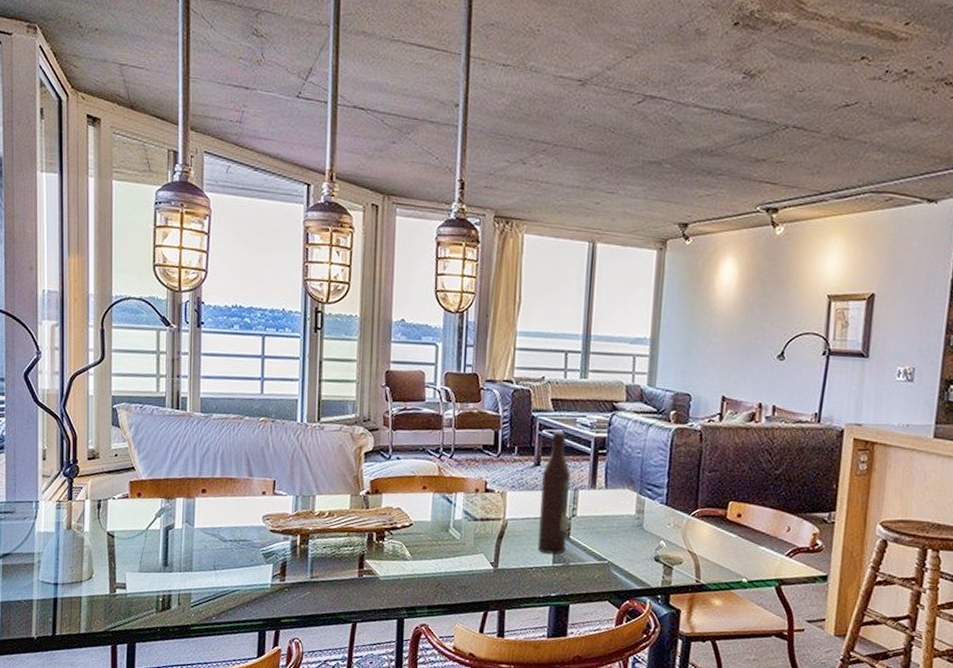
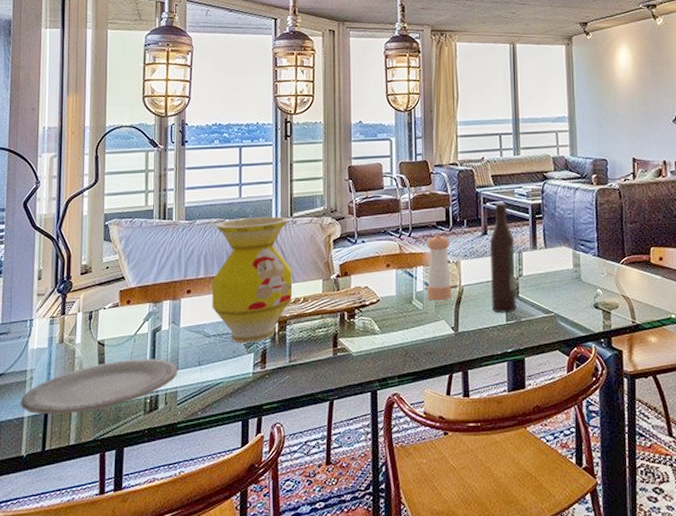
plate: none [30,554,192,602] -> present [21,359,178,415]
vase: none [229,417,318,554] -> present [212,216,293,344]
pepper shaker: none [466,459,497,533] -> present [427,234,452,301]

